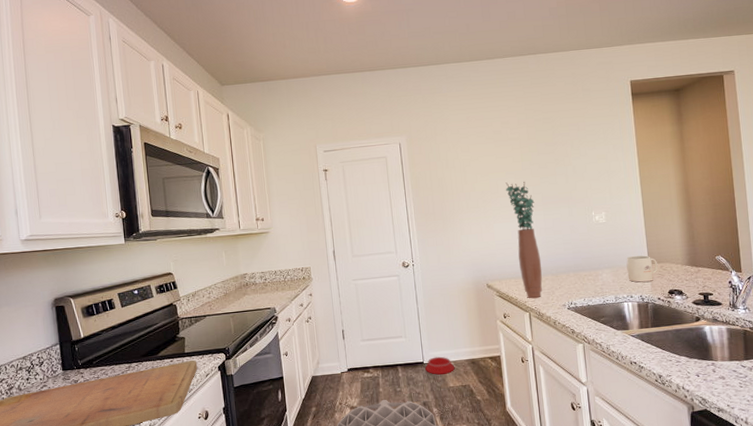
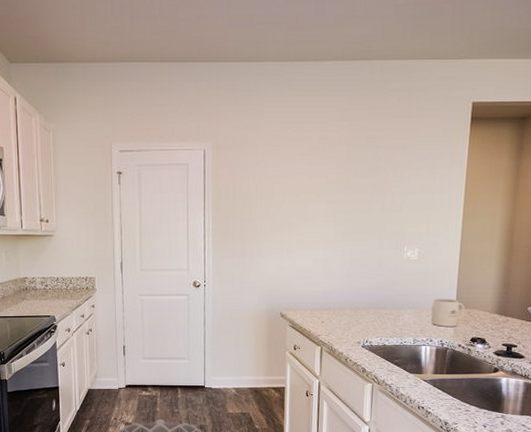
pet bowl: present [425,356,455,375] -> none [206,382,237,400]
vase: present [505,182,543,299] -> none [315,206,344,333]

